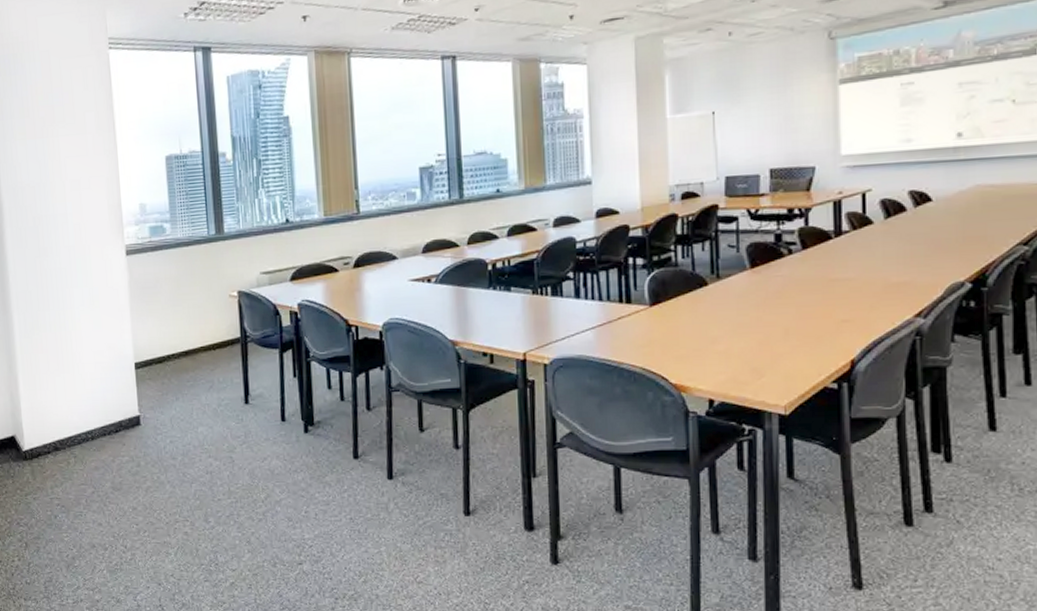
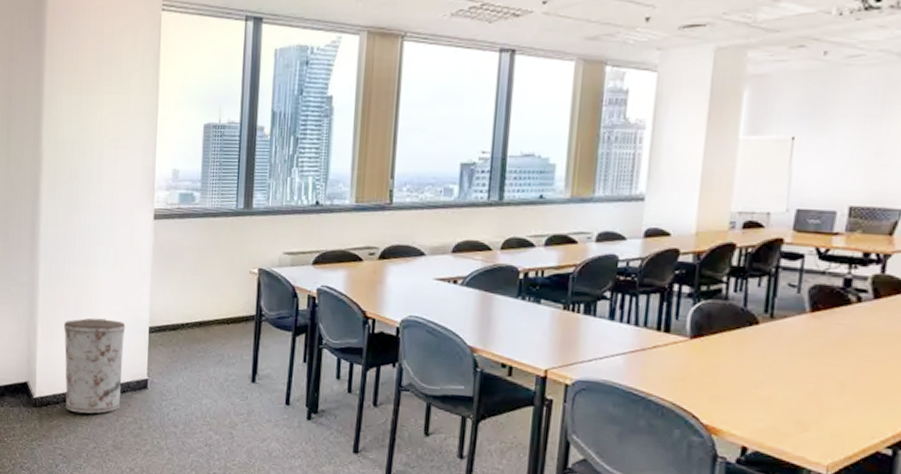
trash can: none [46,361,114,460] -> present [64,318,126,414]

